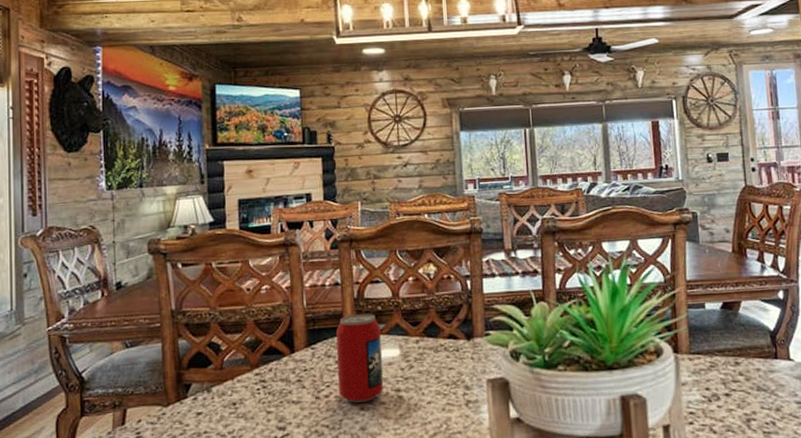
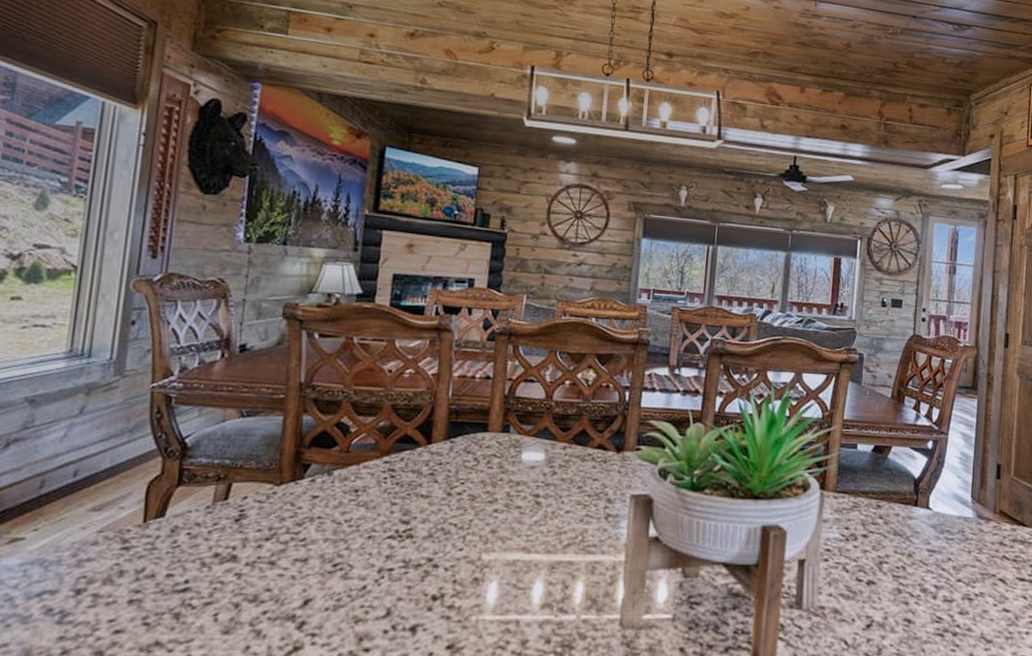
beverage can: present [336,314,383,403] -> none [473,412,529,504]

